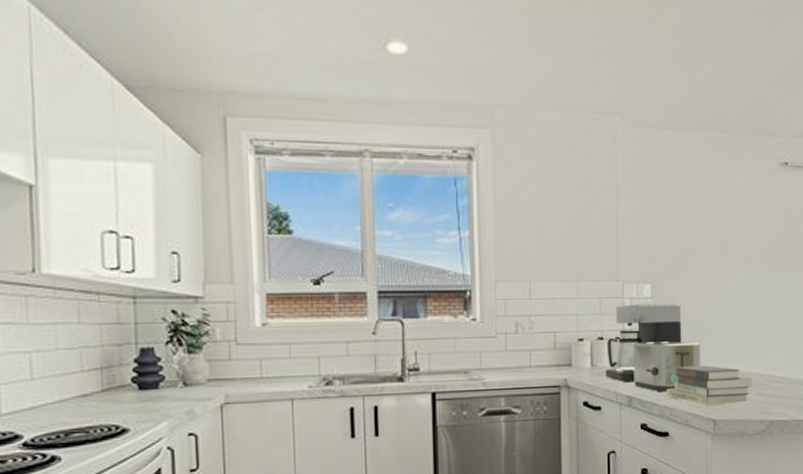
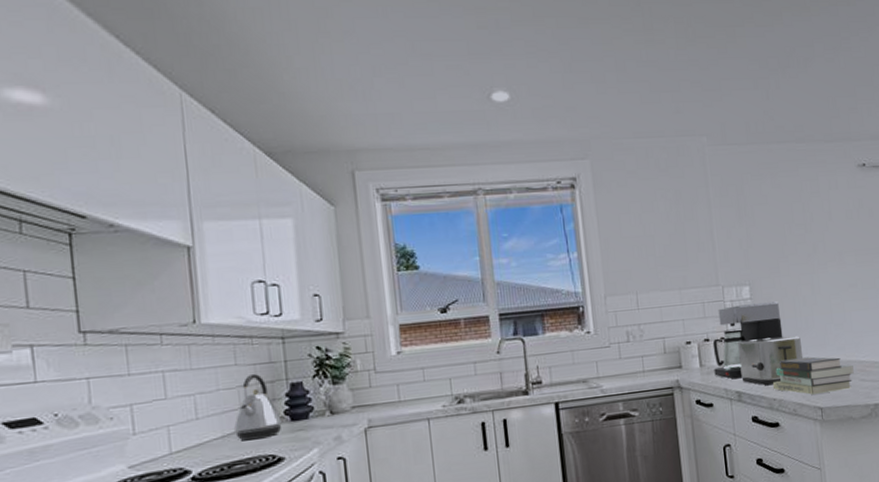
kettle: none [73,333,128,408] -> present [233,373,282,441]

